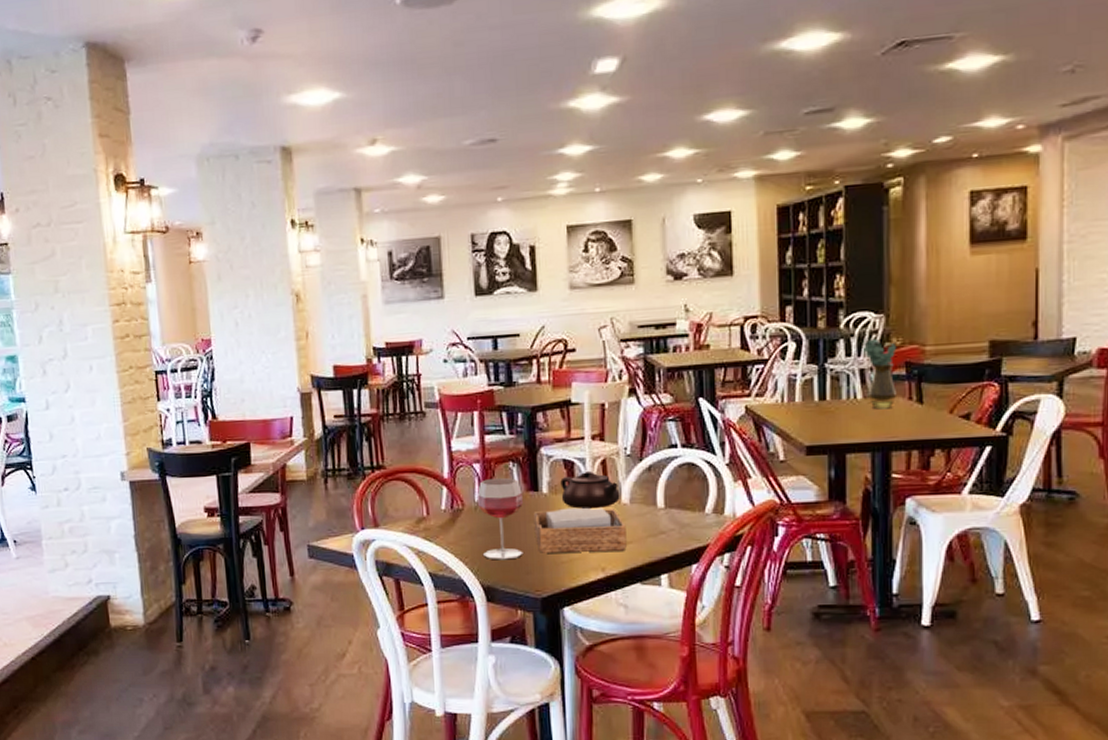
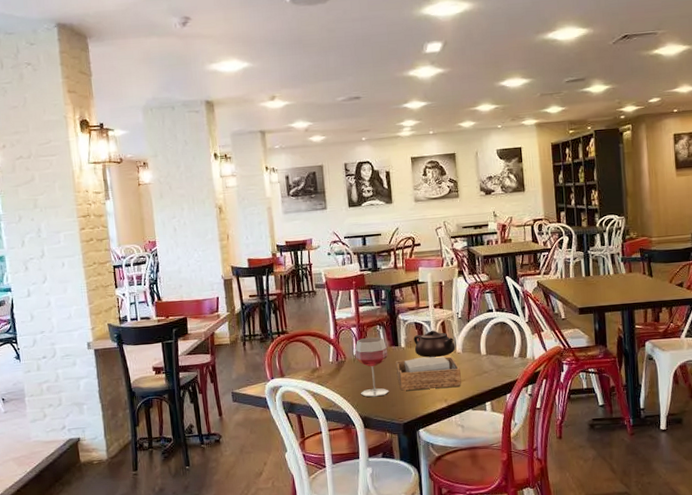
vase: present [862,336,897,410] -> none [611,231,635,282]

